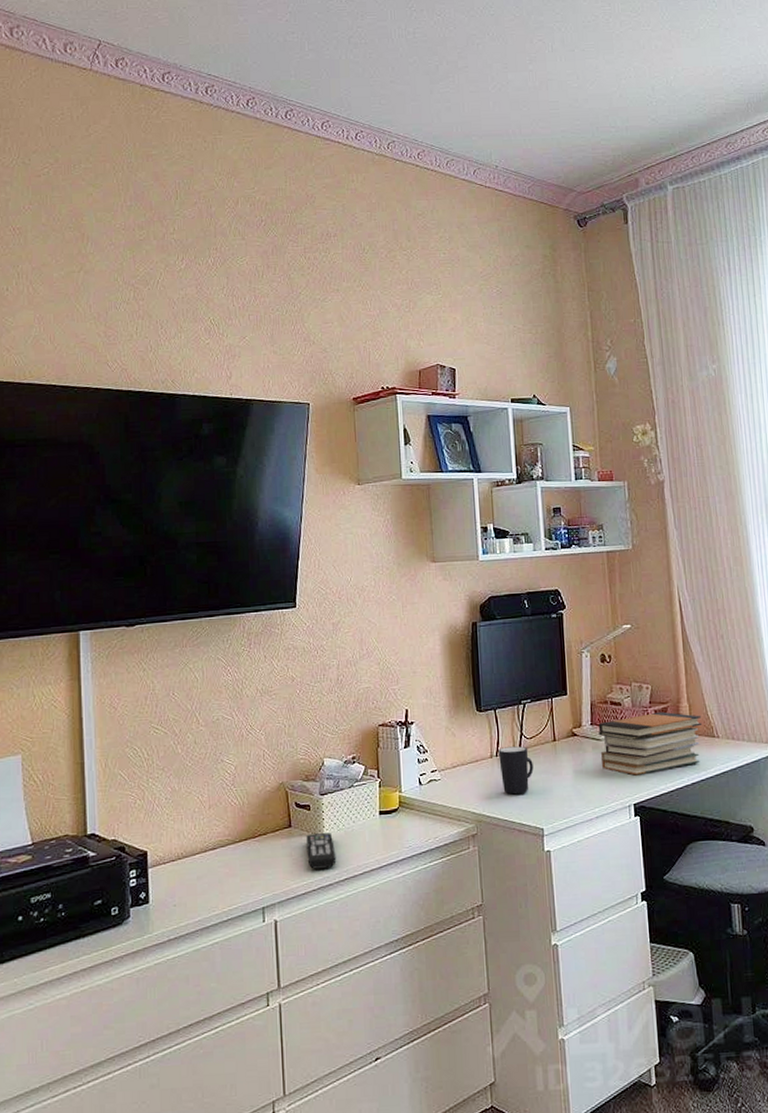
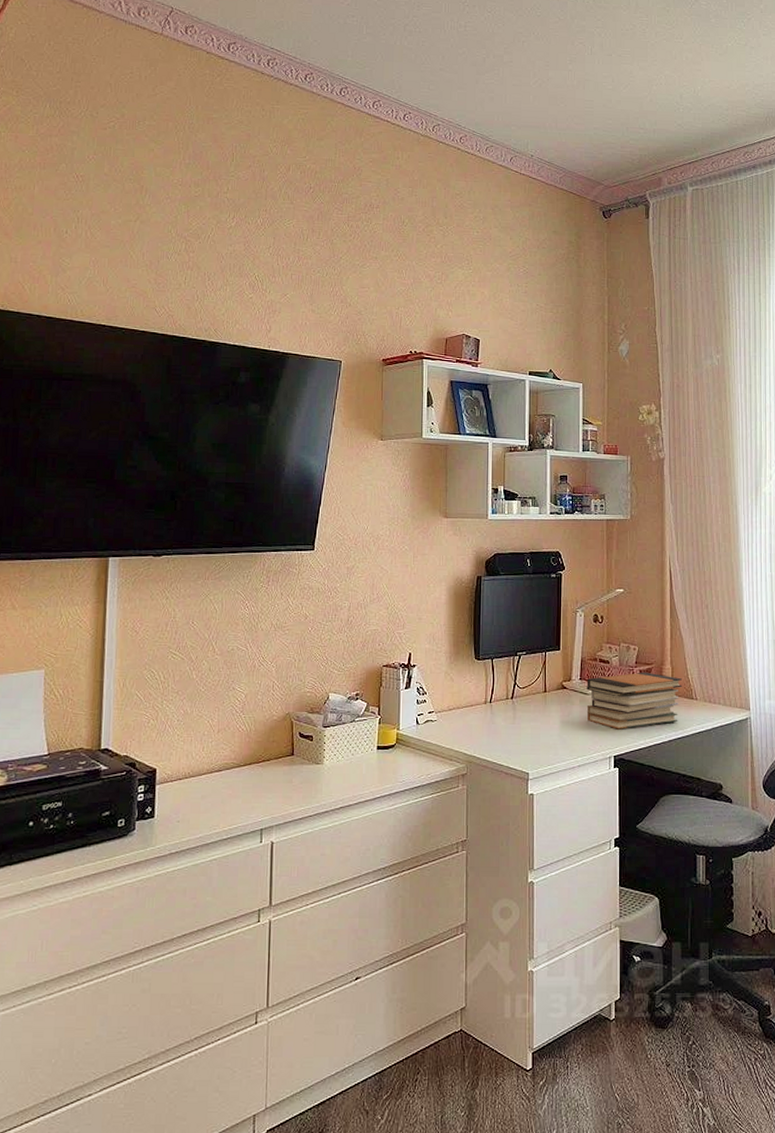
remote control: present [306,833,337,869] -> none [306,763,334,796]
mug: present [498,746,534,795] -> none [492,694,524,740]

